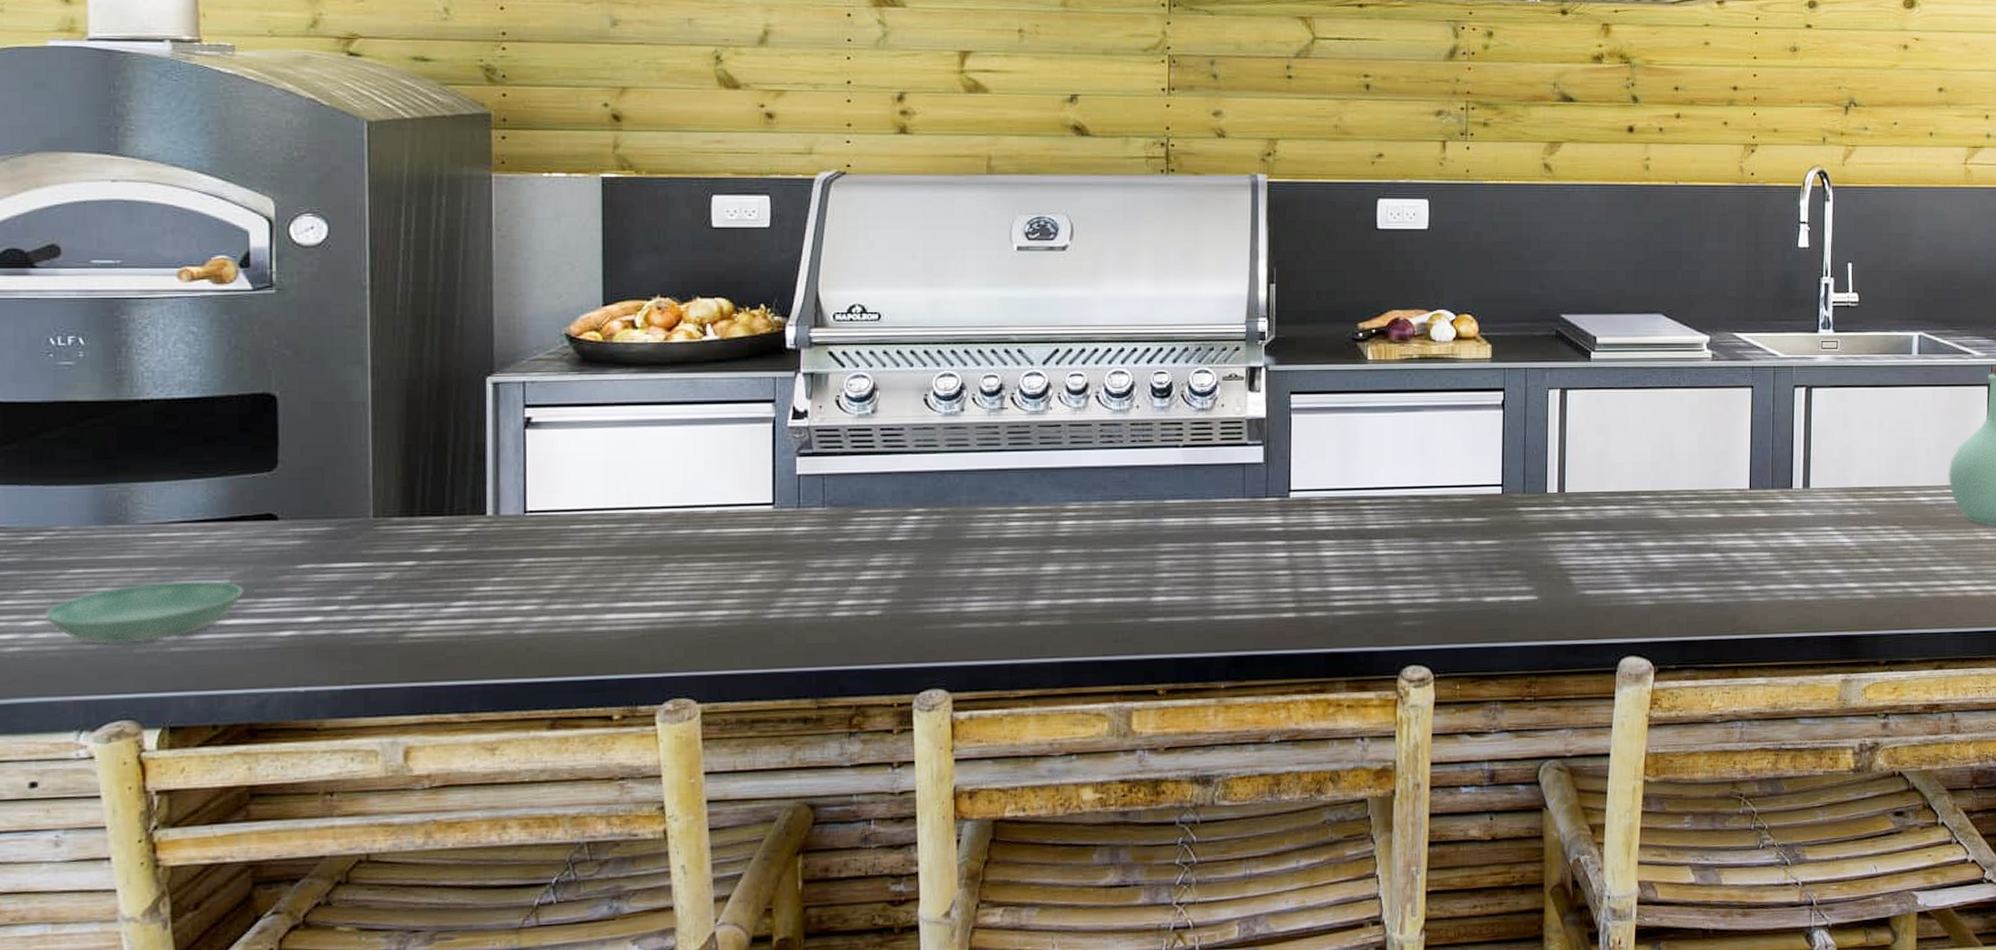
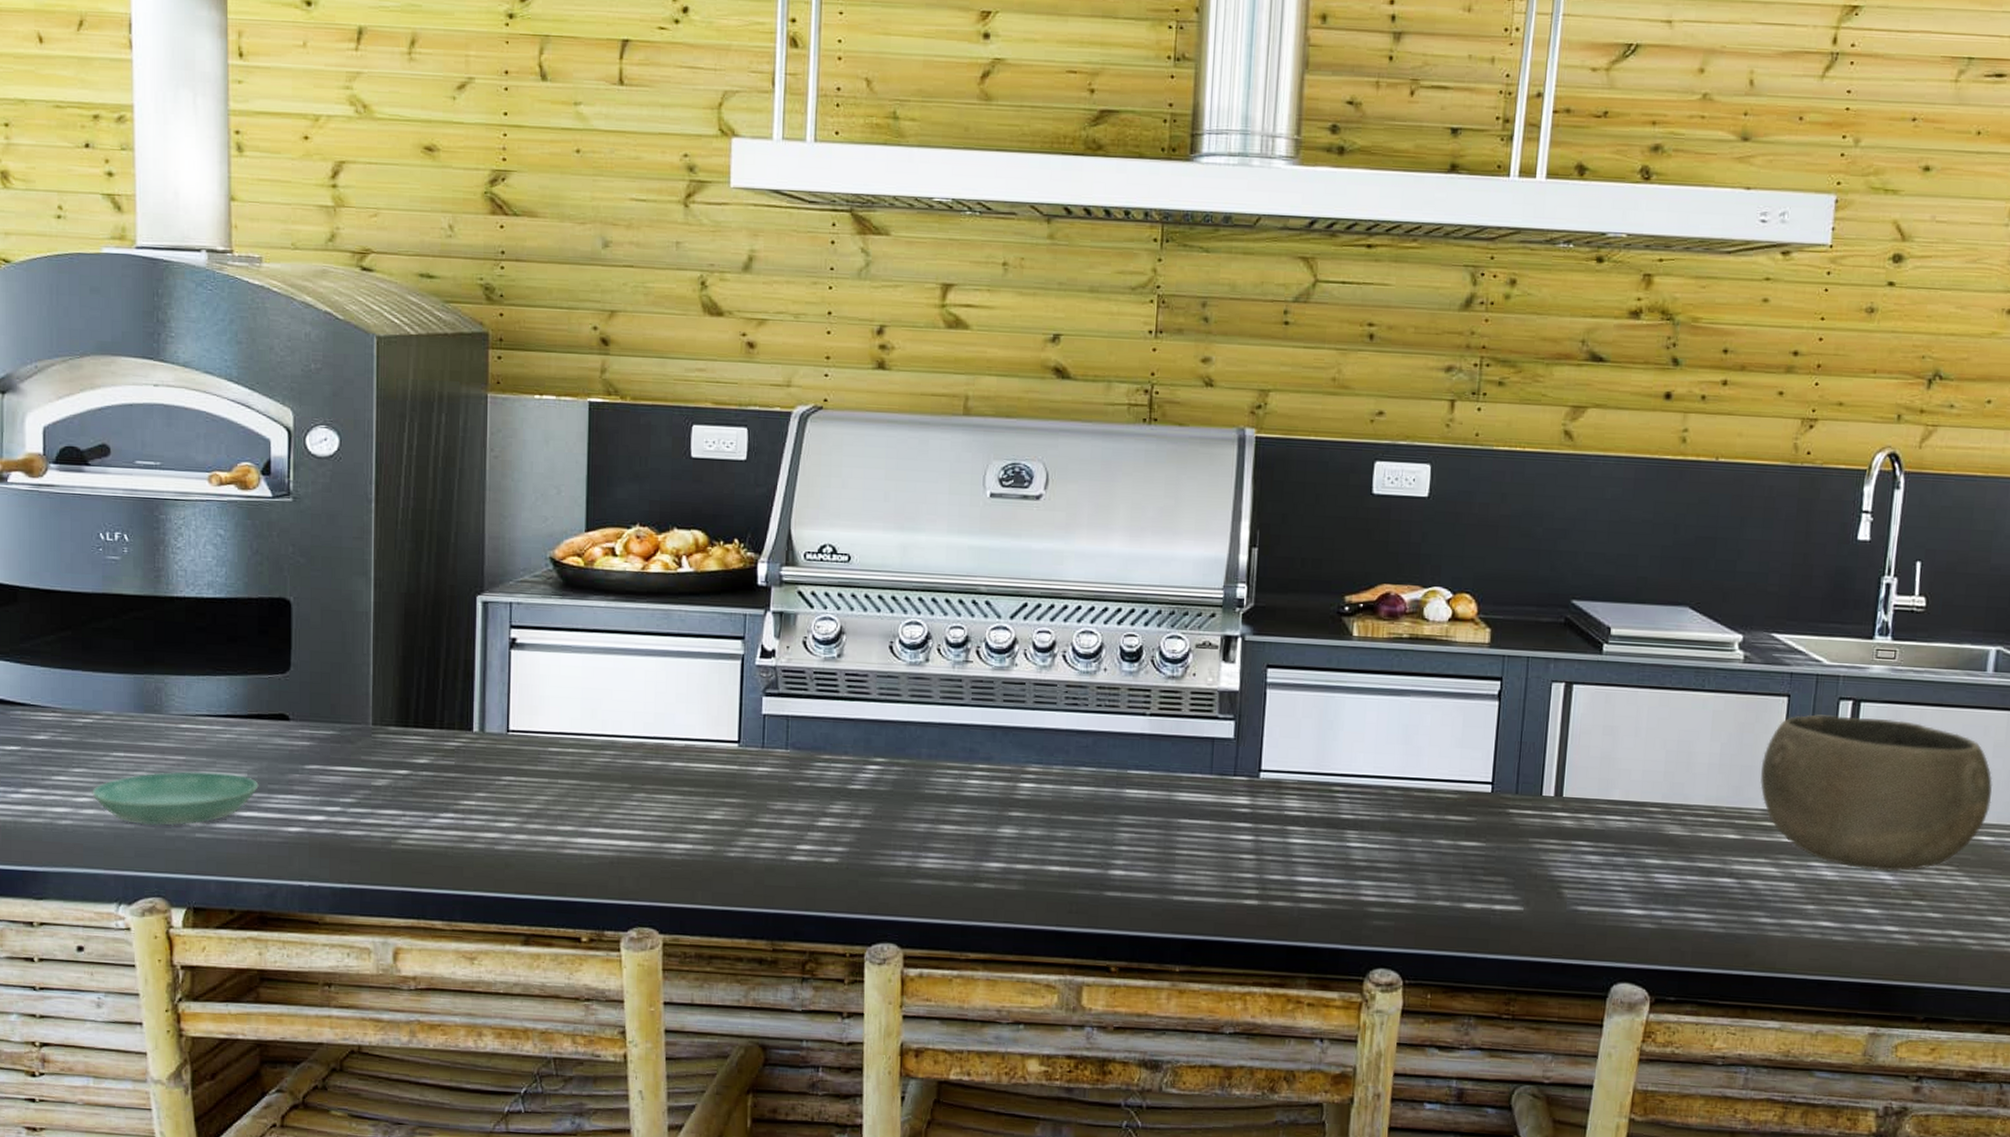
bowl: none [1733,401,1925,535] -> present [1760,714,1993,872]

